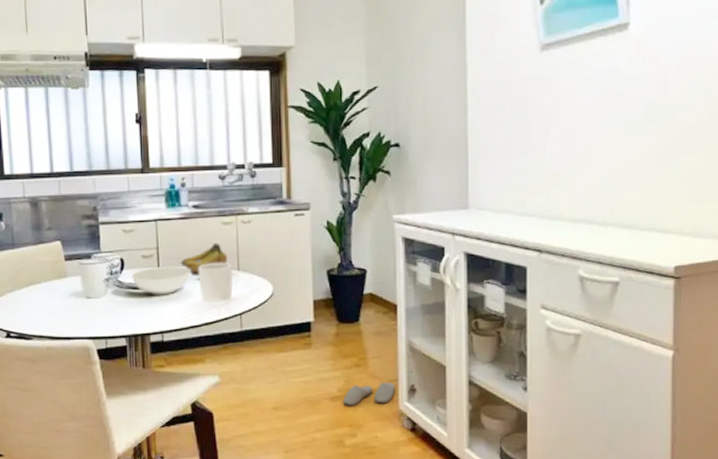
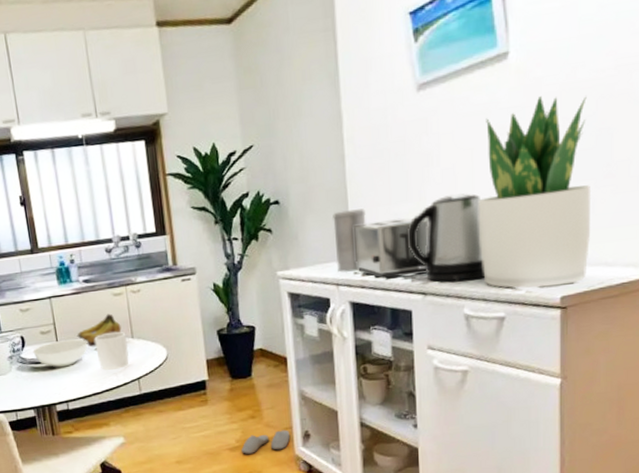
canister: none [452,159,485,222] -> present [333,208,366,273]
toaster: none [473,172,547,232] -> present [354,217,428,279]
kettle: none [525,153,601,242] -> present [407,193,486,282]
planter: none [595,68,705,255] -> present [477,96,590,289]

